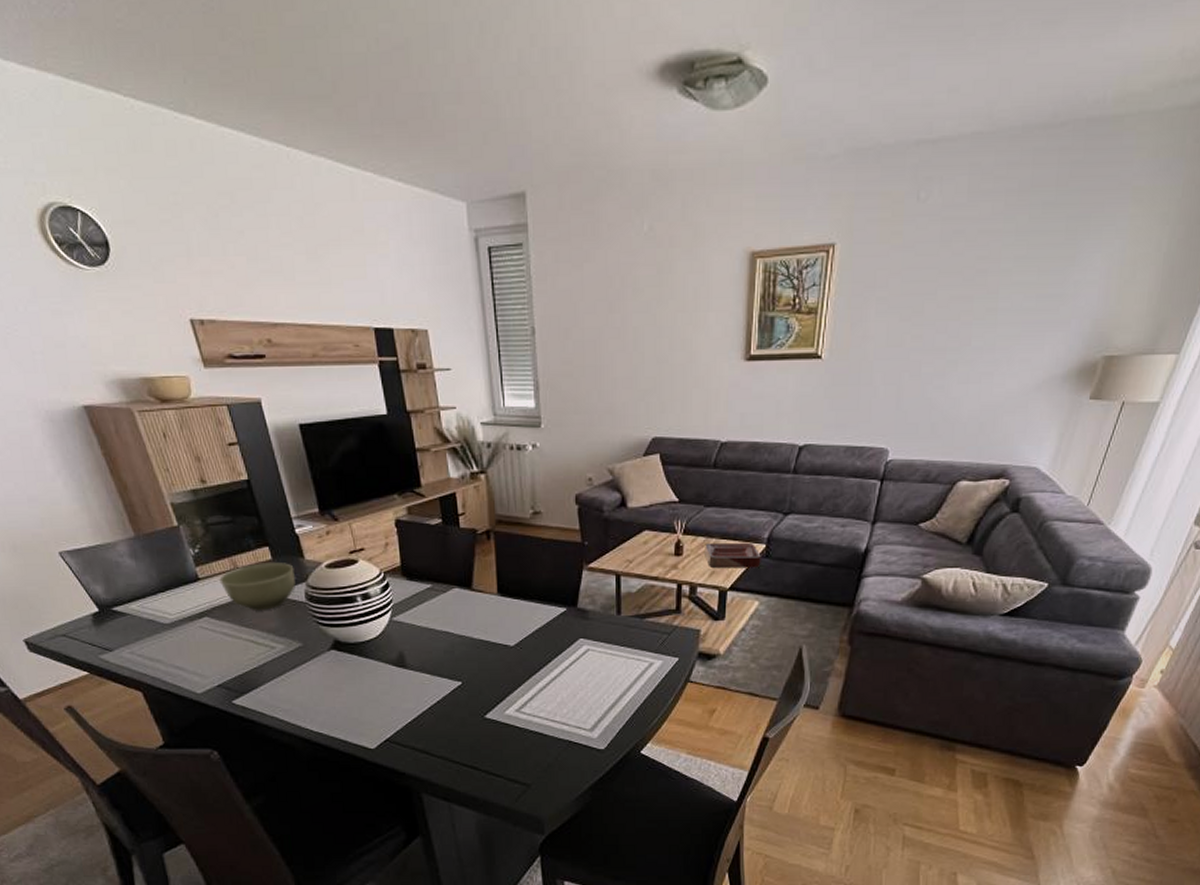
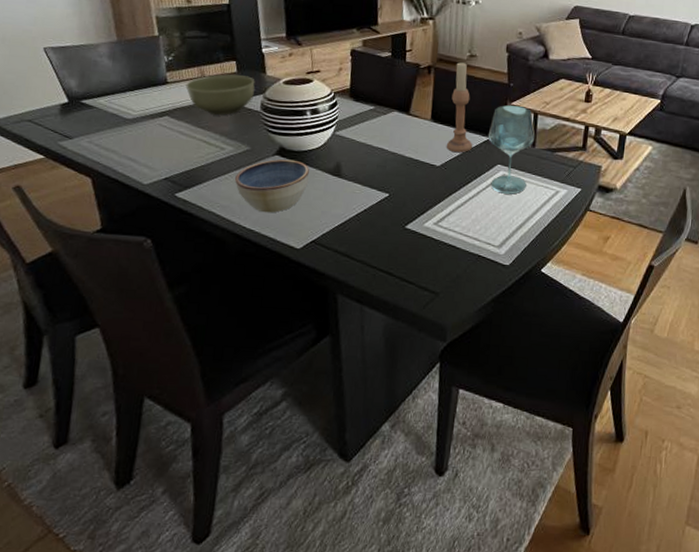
bowl: none [291,653,371,714] -> present [234,159,309,213]
candlestick: none [518,522,549,629] -> present [446,62,473,153]
wine glass: none [565,567,620,671] -> present [488,104,535,194]
decorative tray: present [705,542,761,569] -> none [610,94,656,119]

